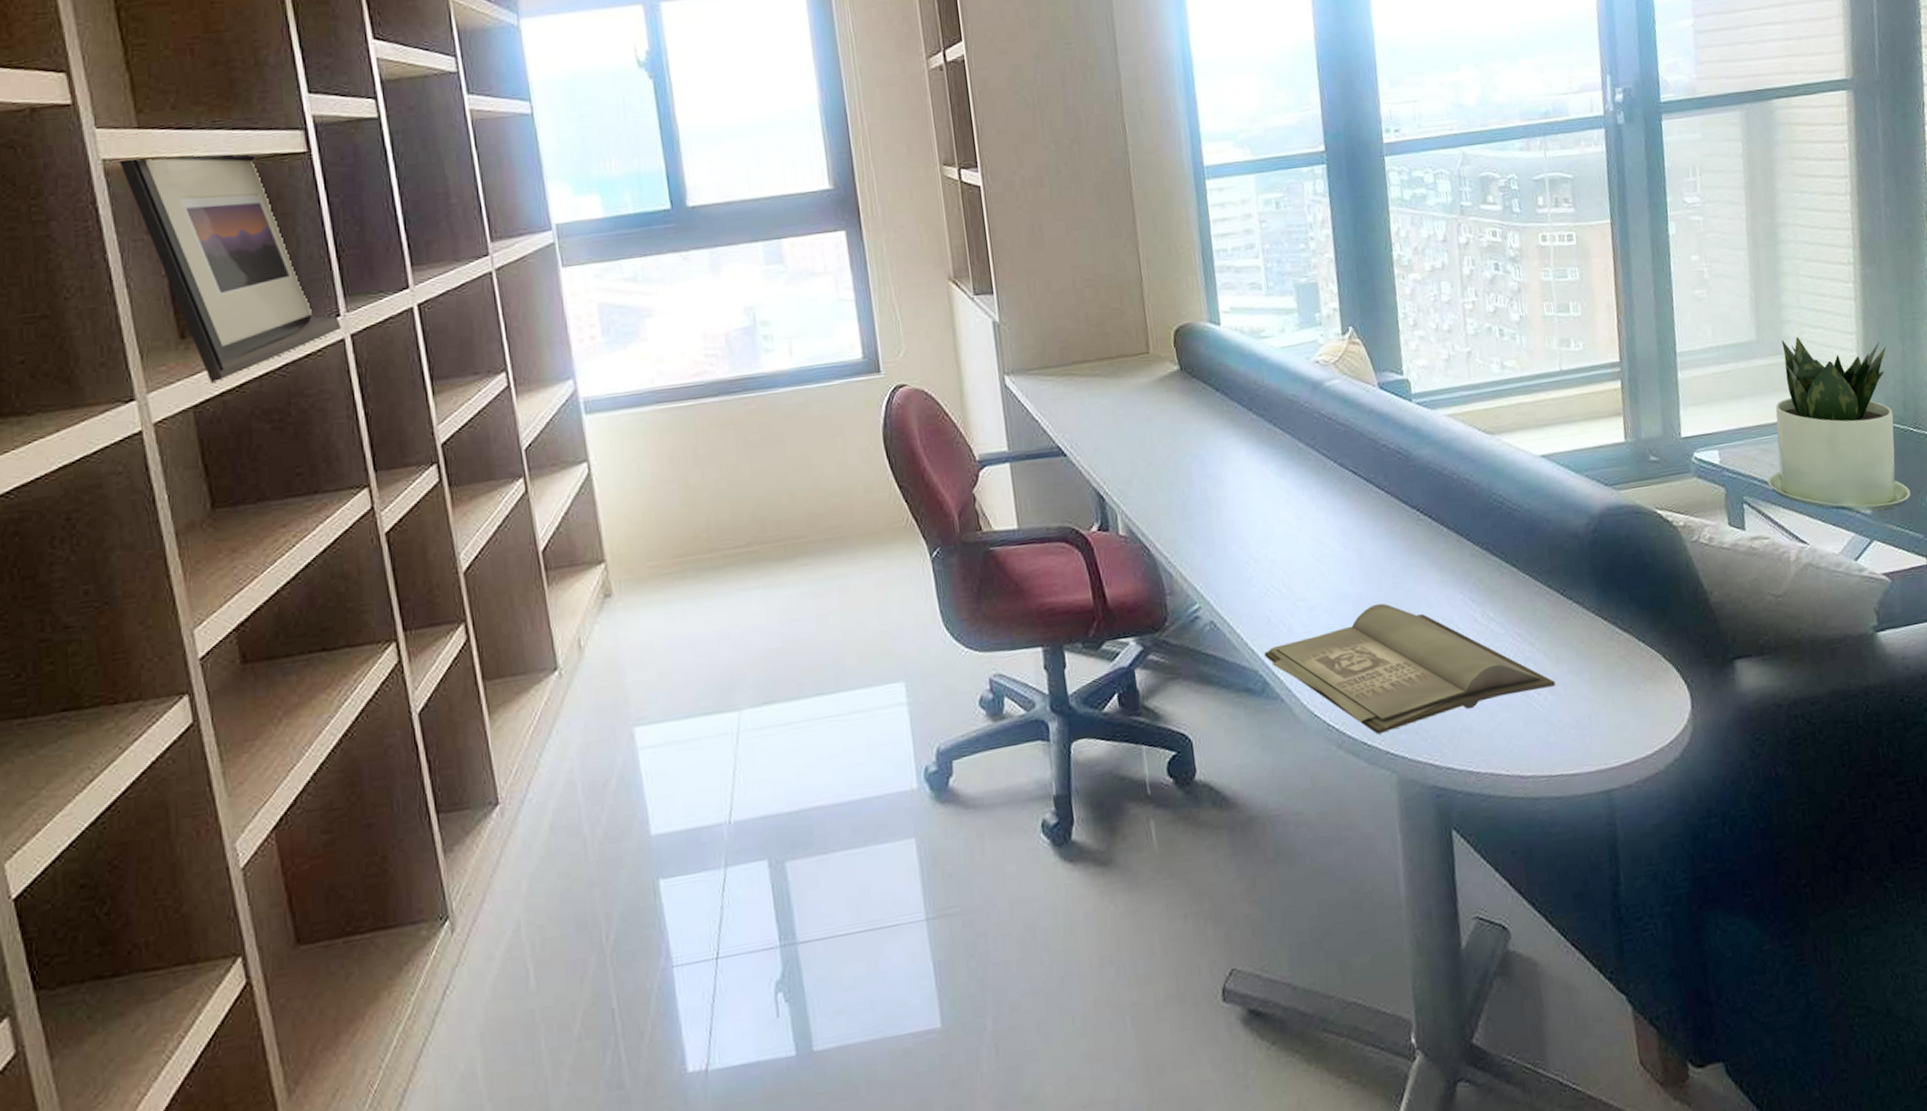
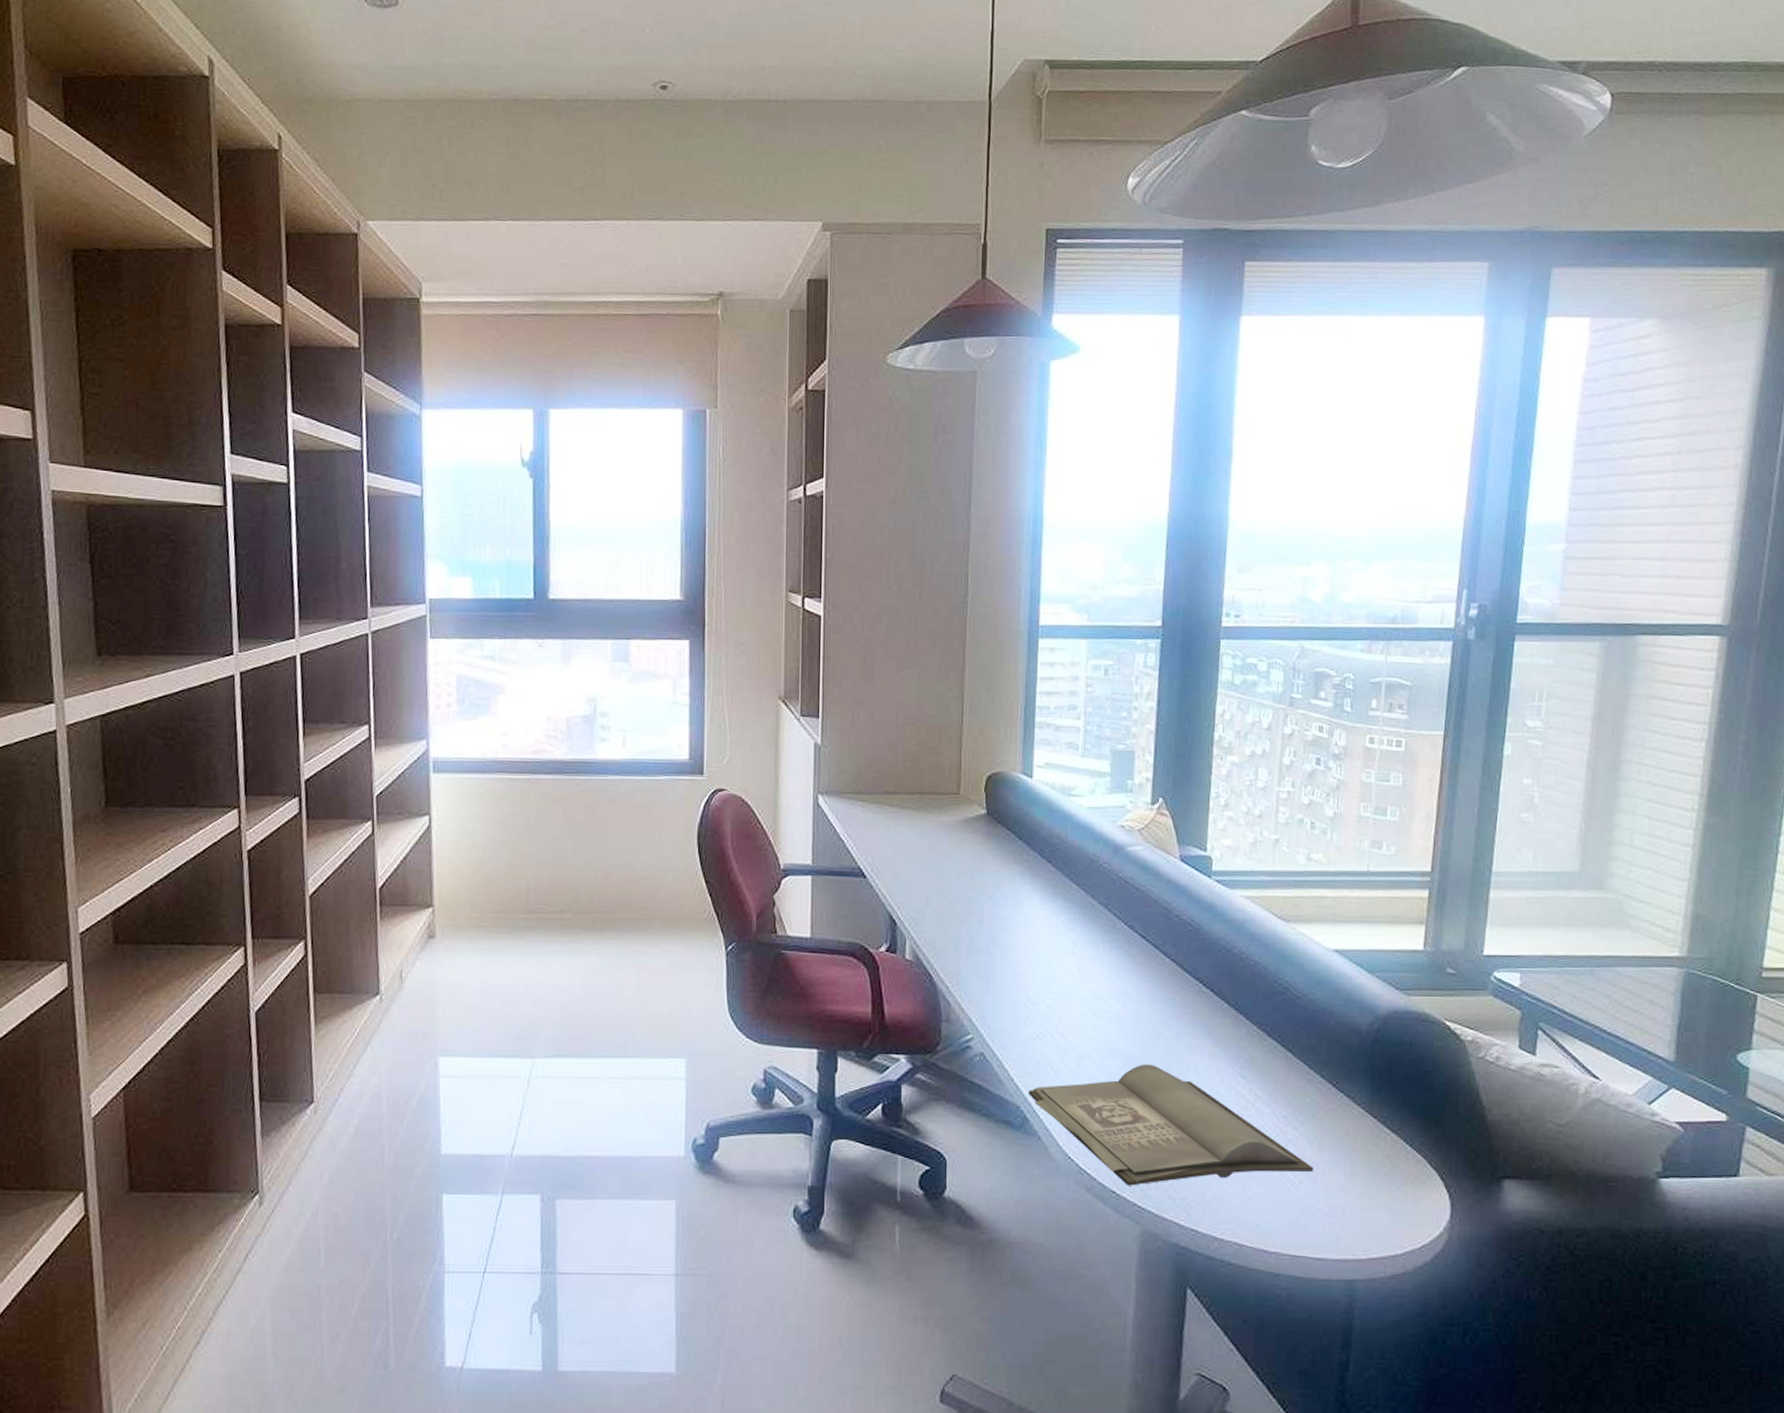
picture frame: present [112,127,341,384] -> none [63,464,233,698]
planter: present [1767,337,1911,512] -> none [1568,875,1721,1059]

